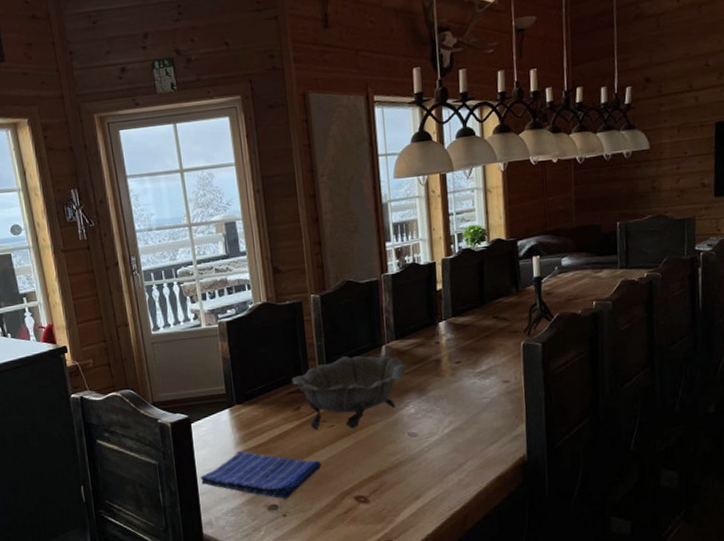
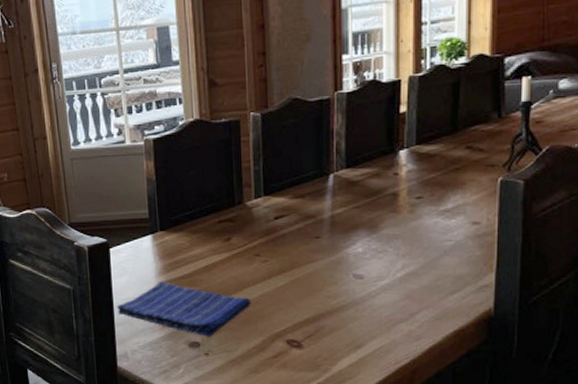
decorative bowl: present [292,355,406,431] -> none [223,184,356,265]

